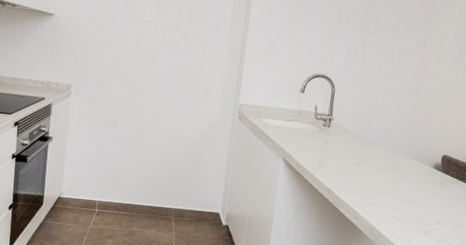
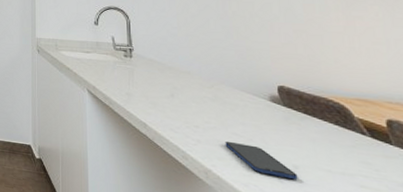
smartphone: none [391,202,438,232] -> present [225,141,298,180]

